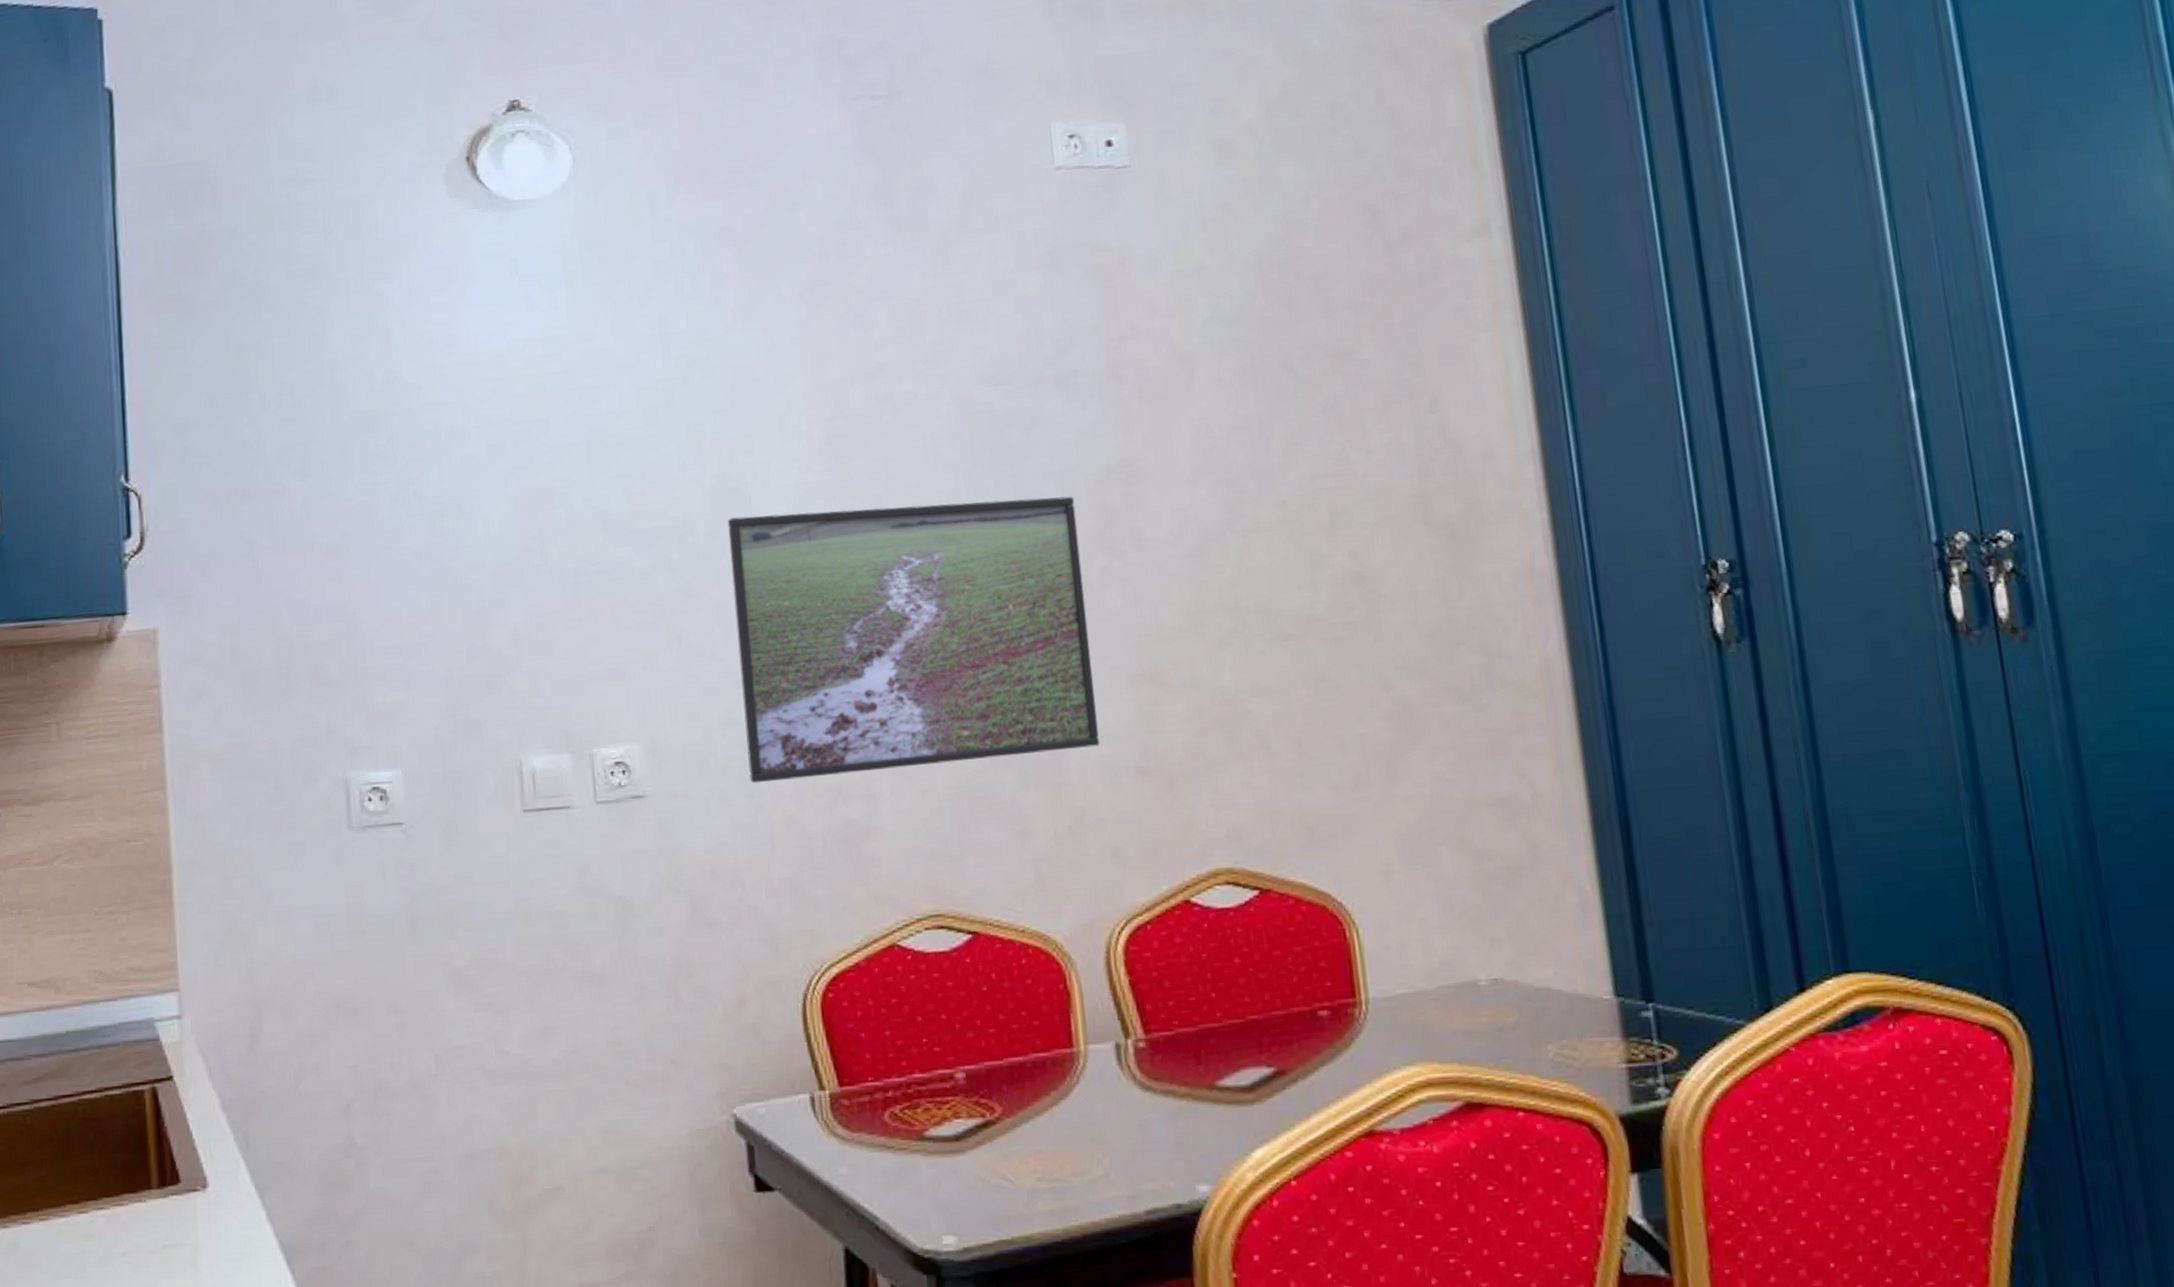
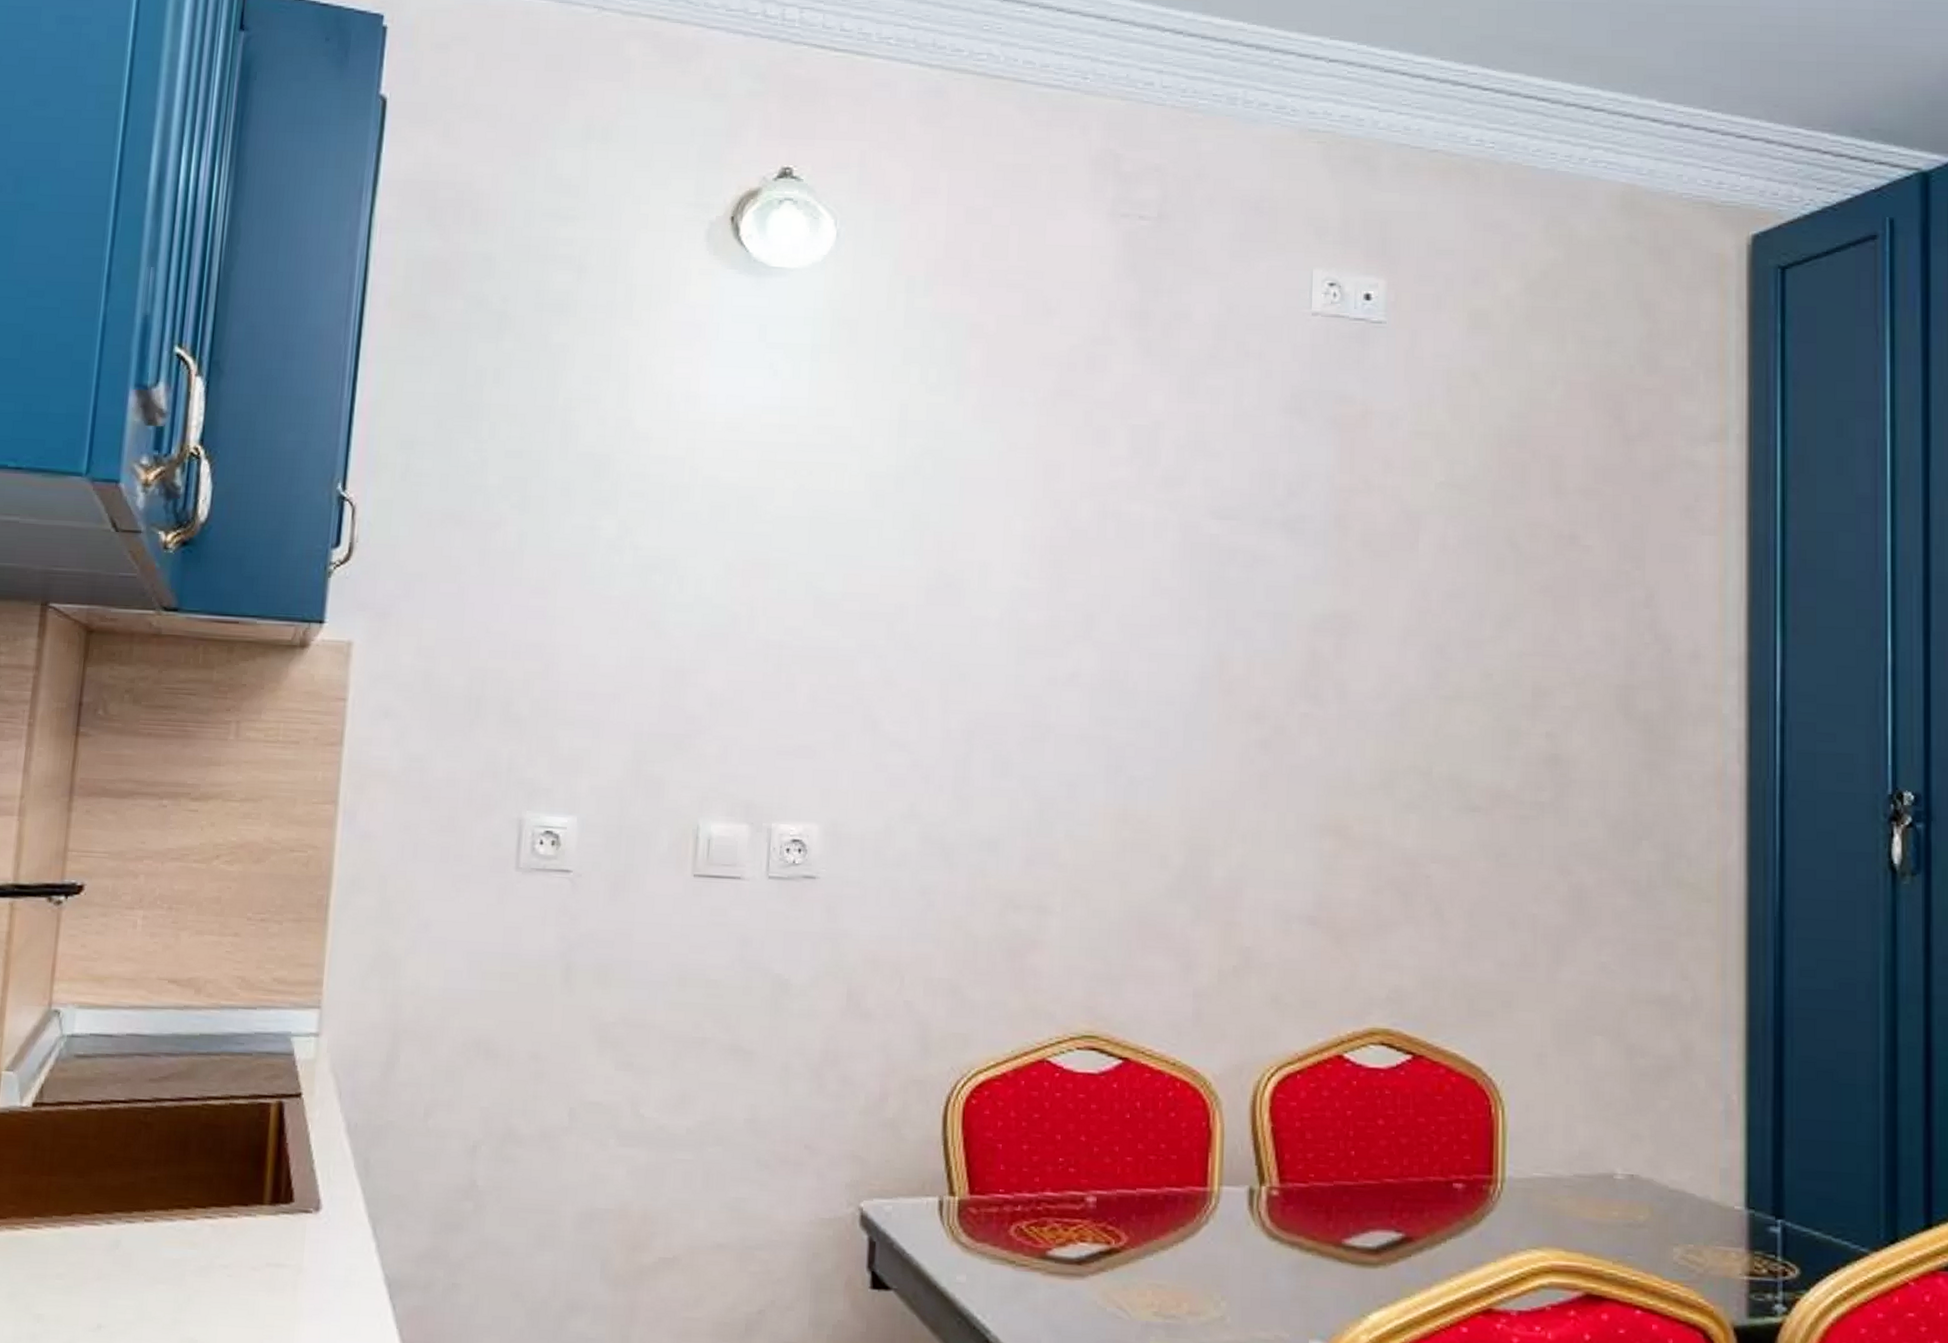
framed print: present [727,496,1099,784] -> none [924,613,1285,891]

